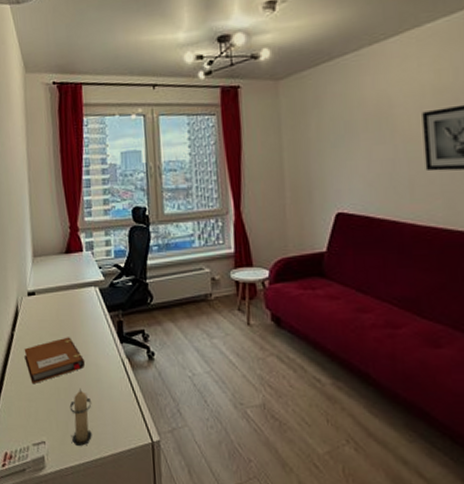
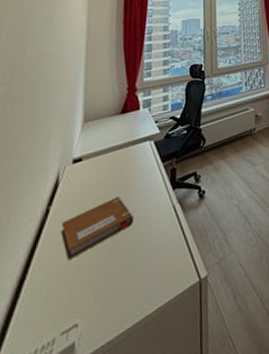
candle: present [69,388,92,446] -> none [111,248,139,314]

